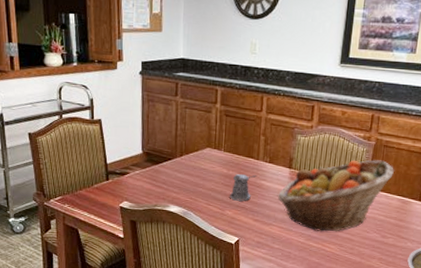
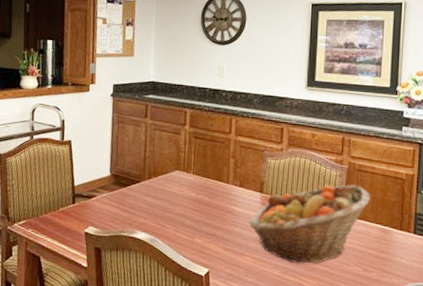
pepper shaker: present [230,173,257,201] -> none [199,198,228,228]

